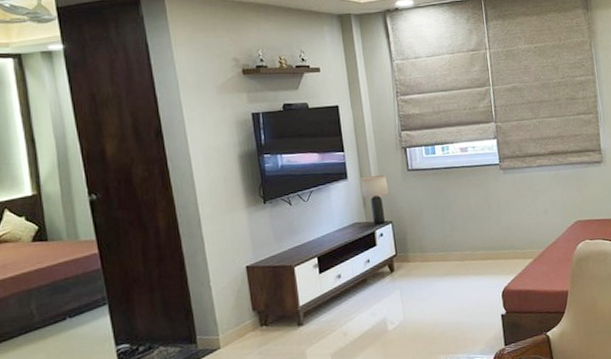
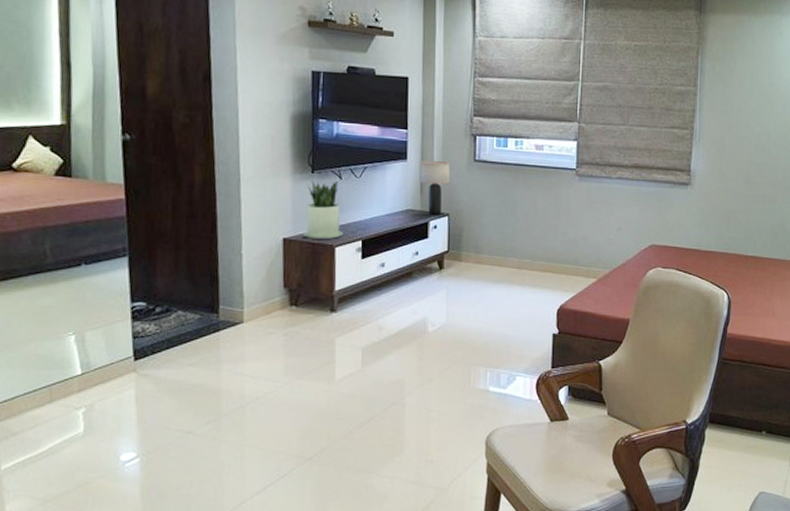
planter: none [262,207,300,263] -> present [303,180,343,240]

